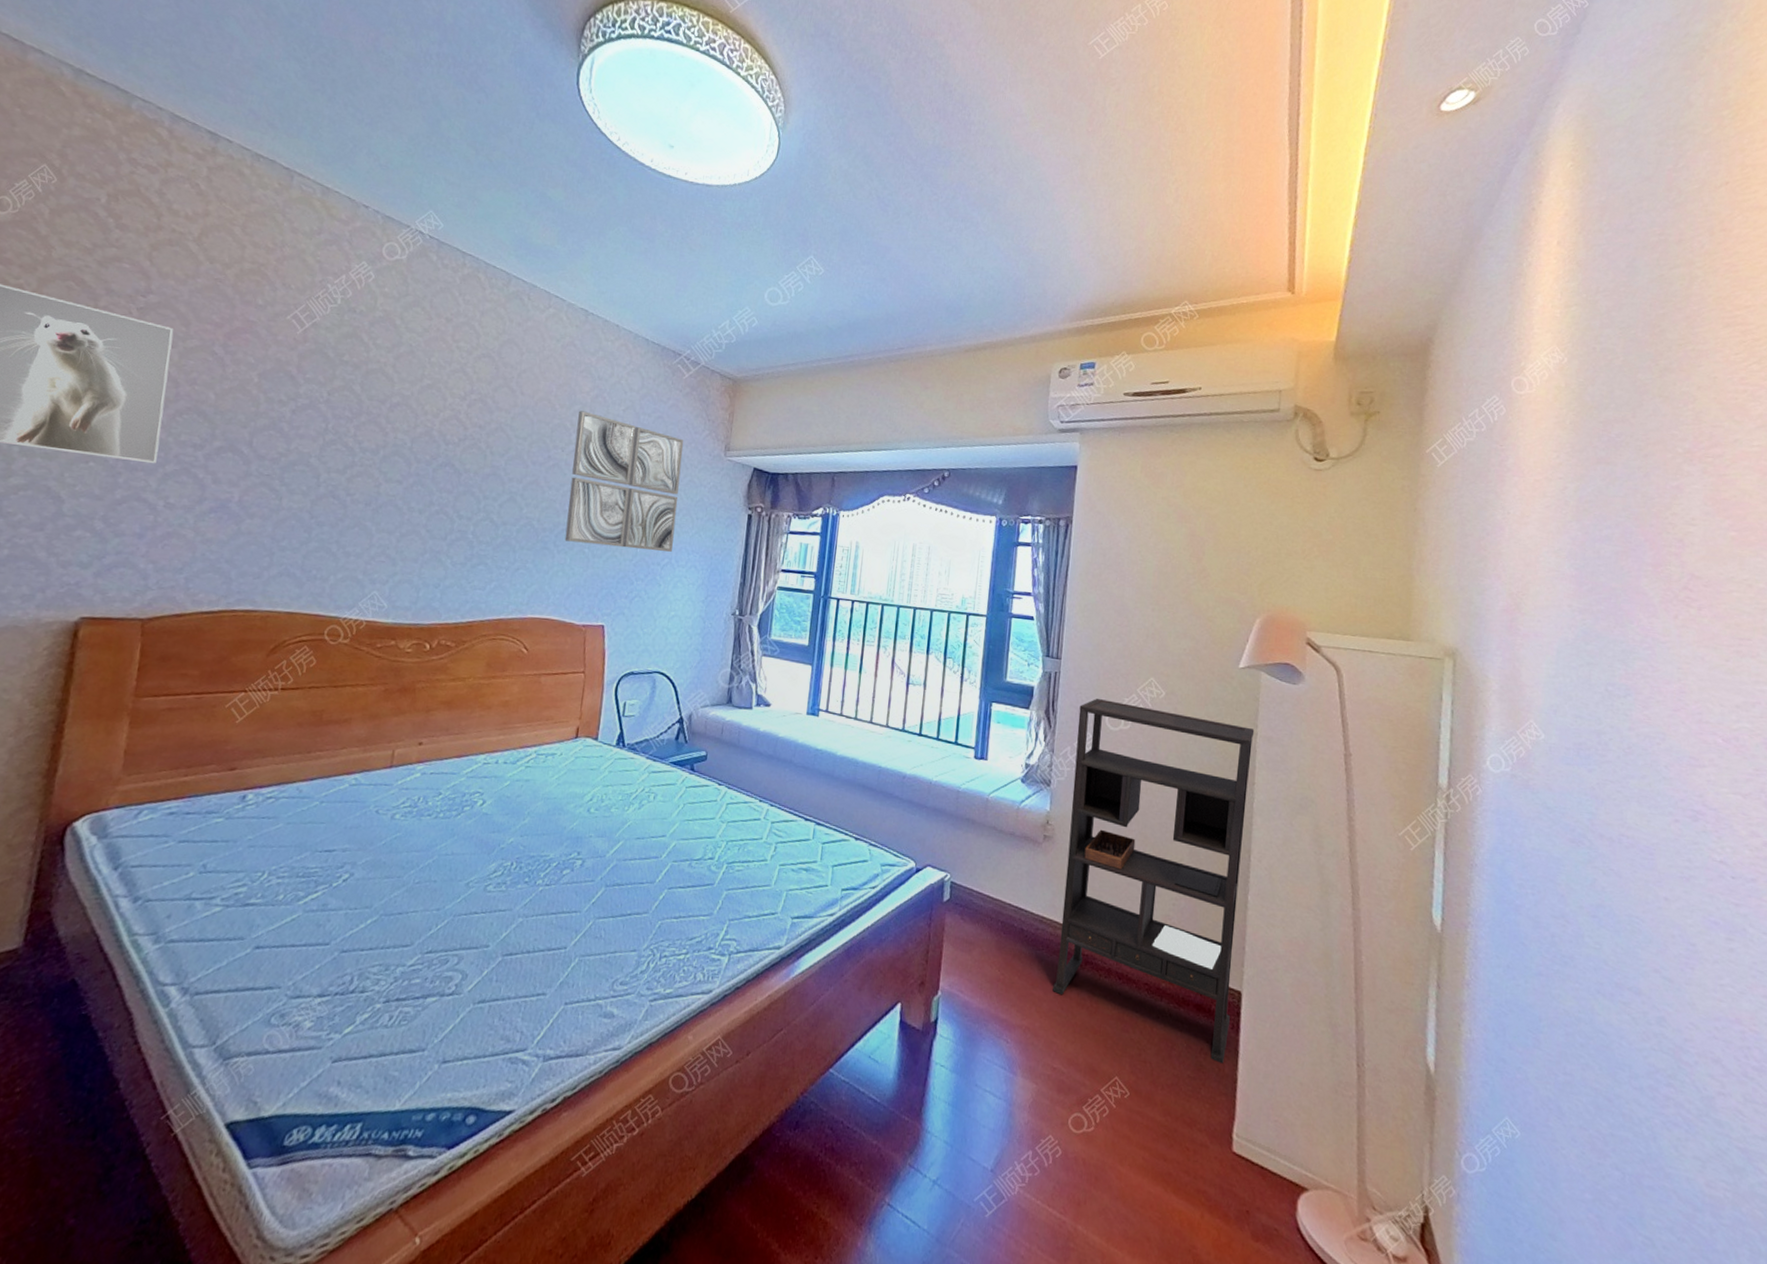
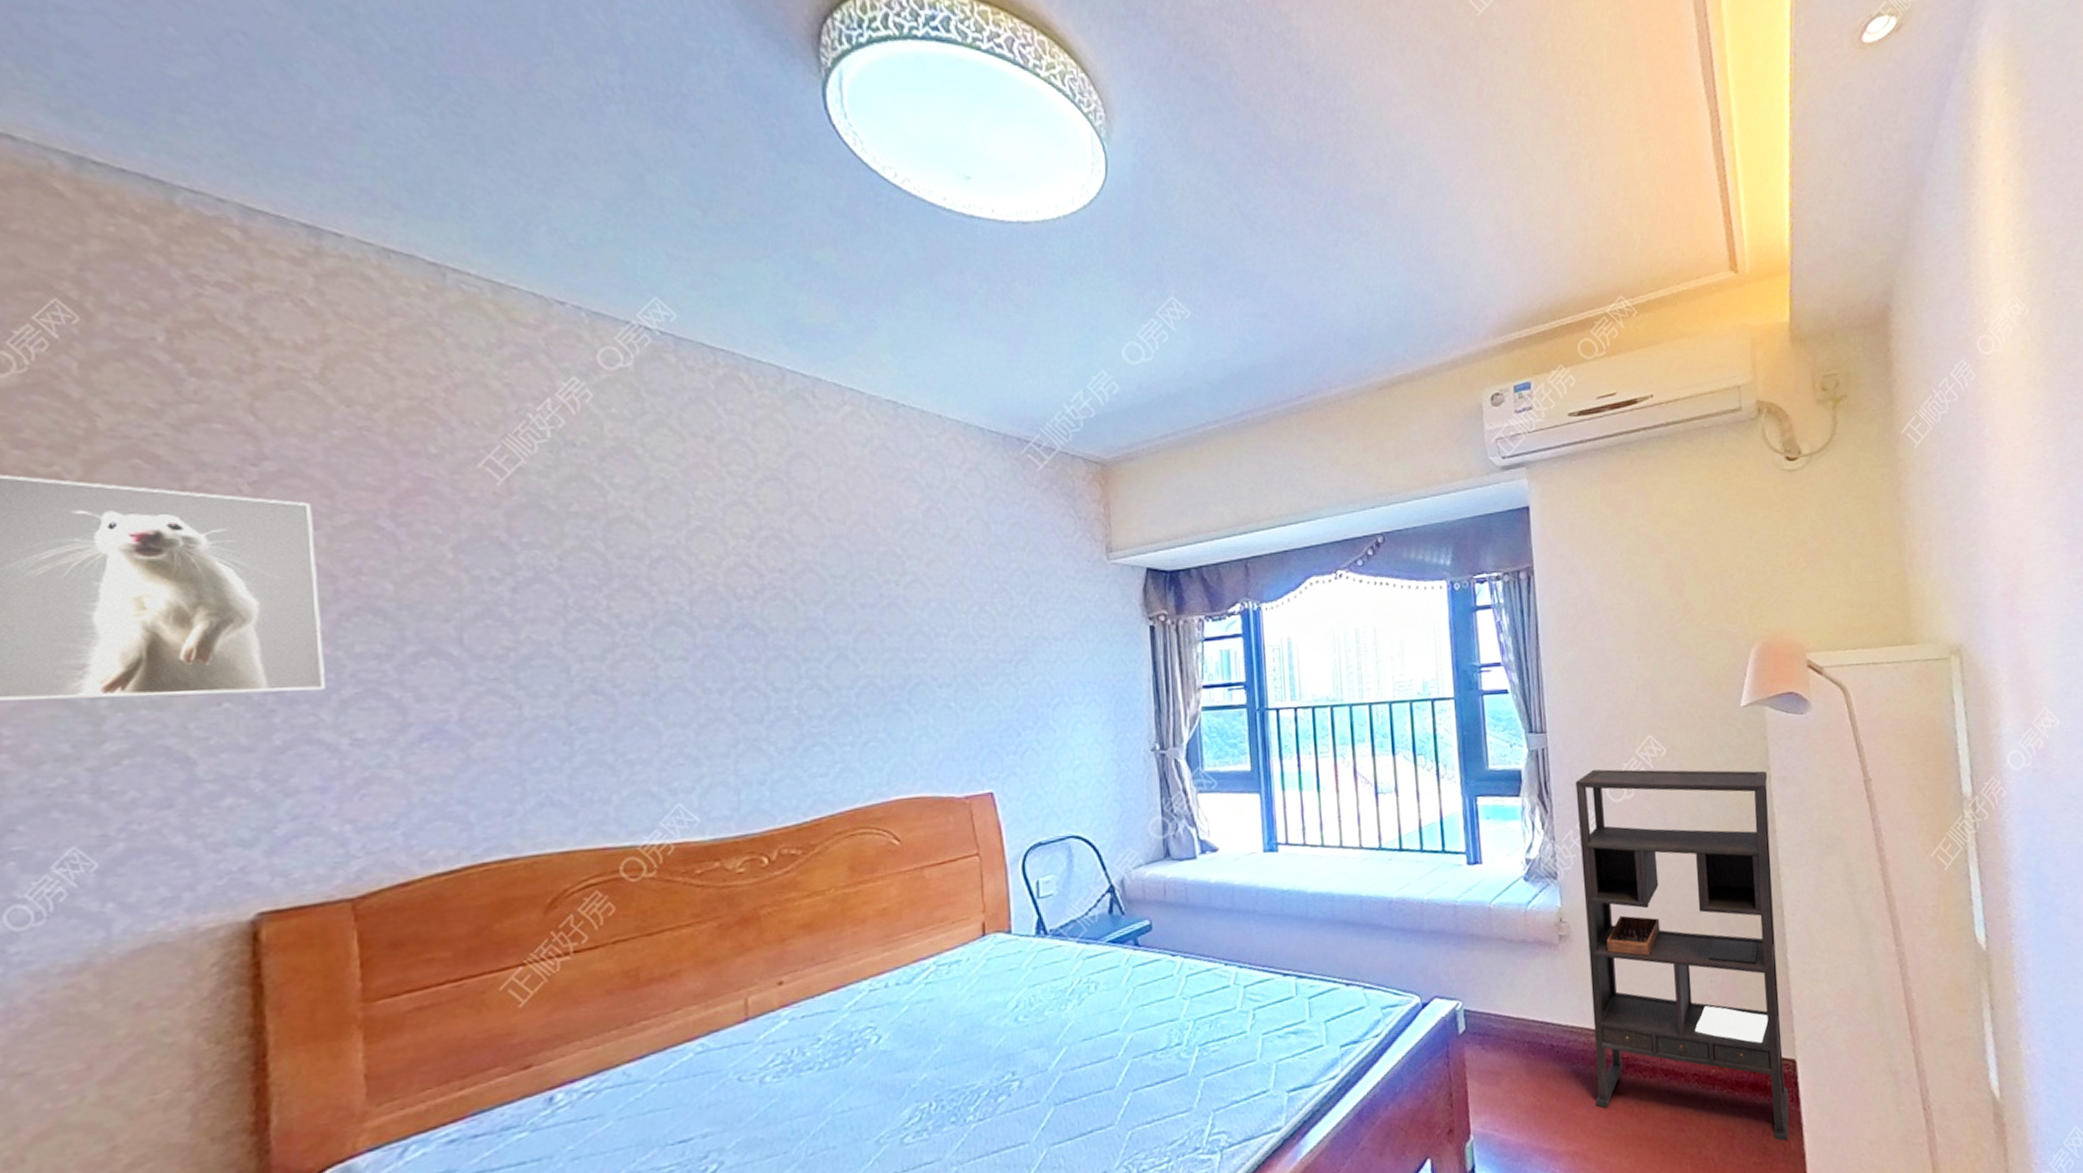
wall art: present [564,411,684,552] -> none [909,530,1062,697]

